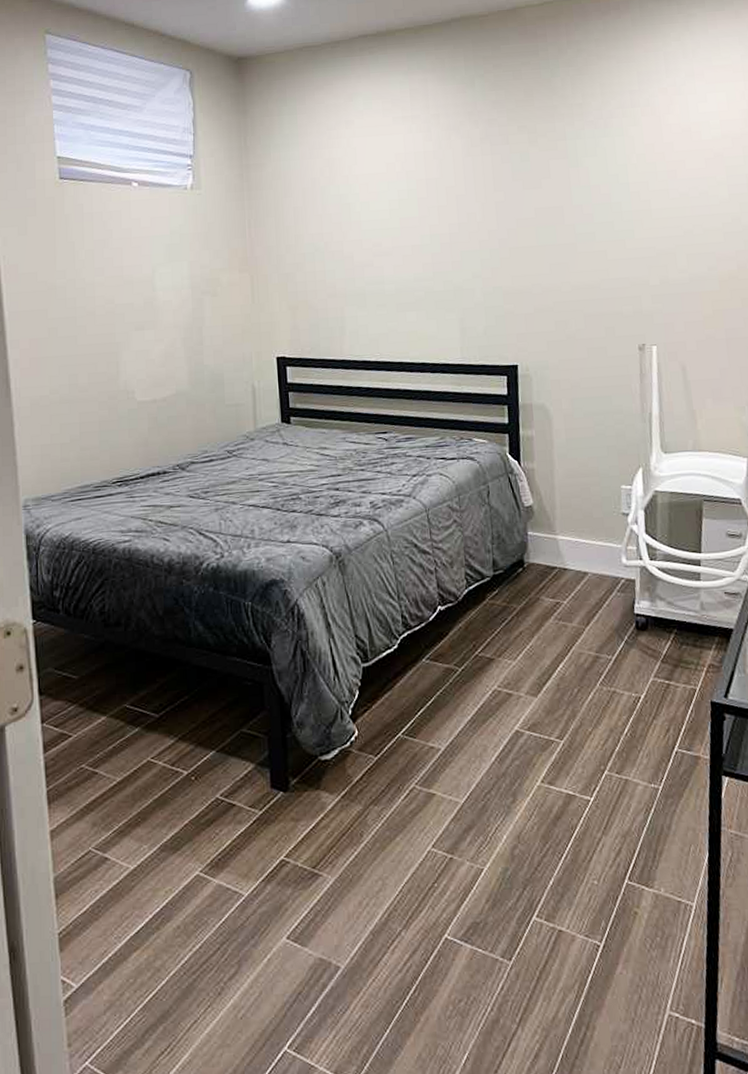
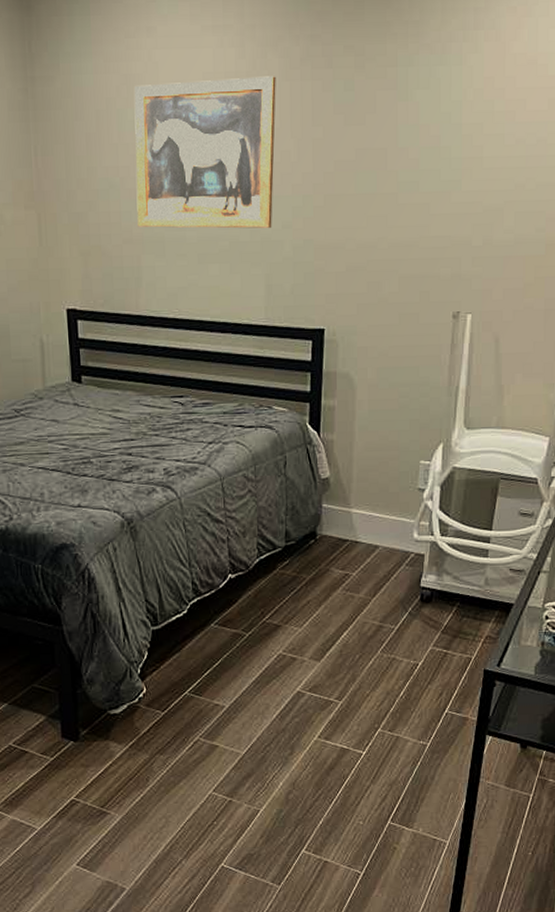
wall art: none [335,153,463,283] -> present [134,76,276,229]

